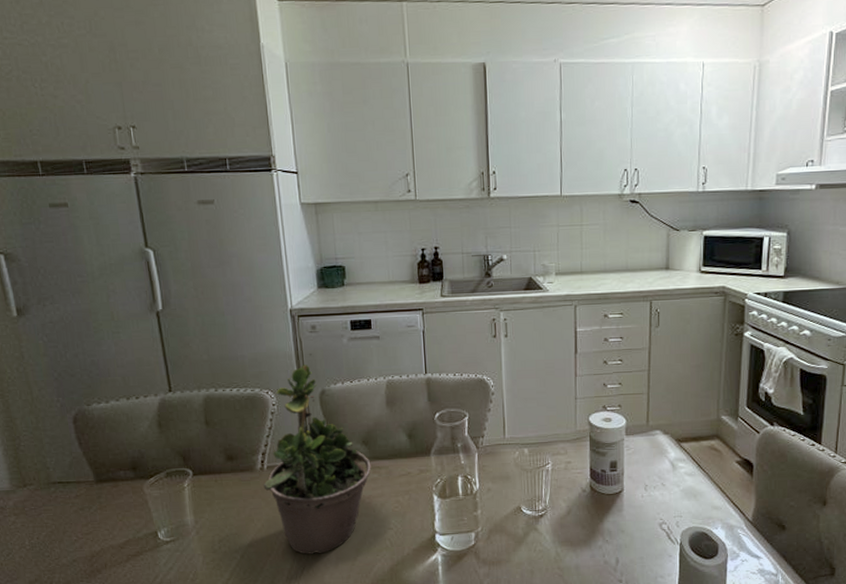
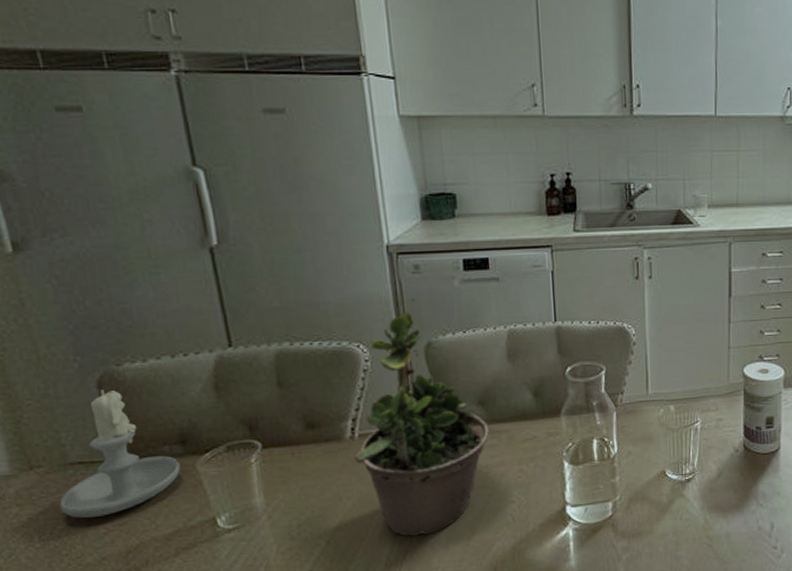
candle: none [44,425,132,527] -> present [59,390,181,518]

